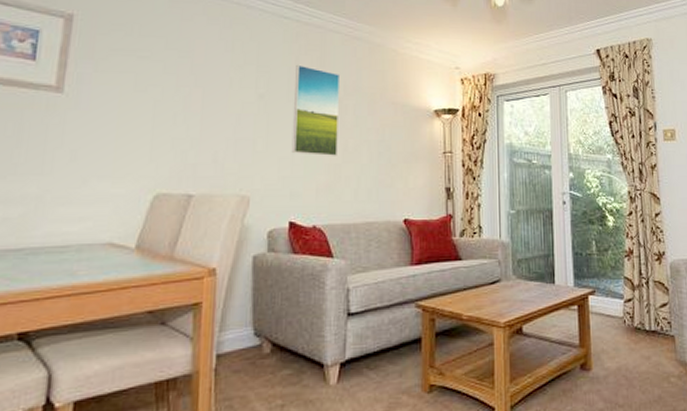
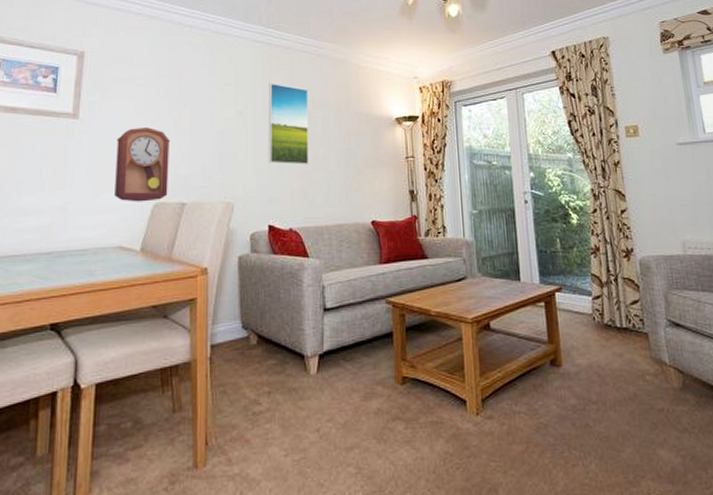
pendulum clock: none [105,107,176,192] -> present [114,127,170,202]

